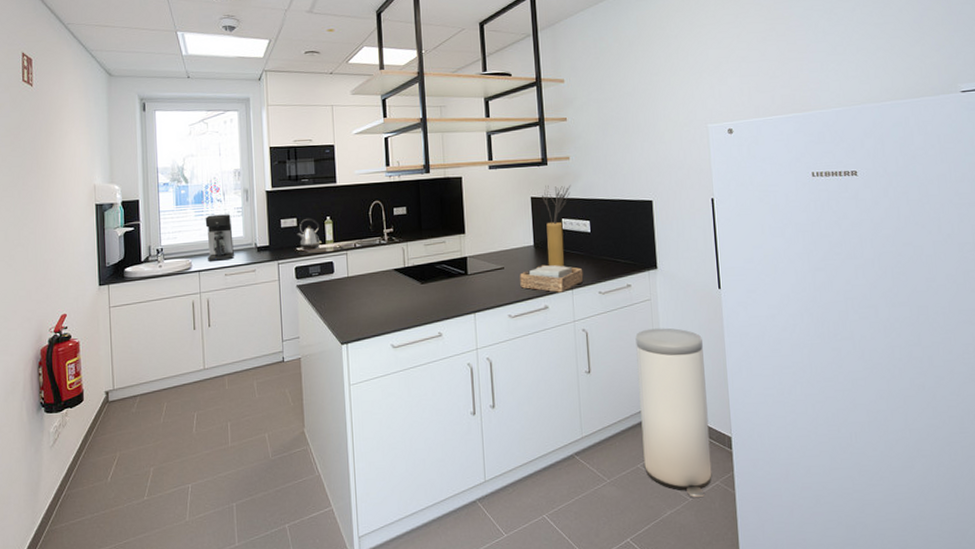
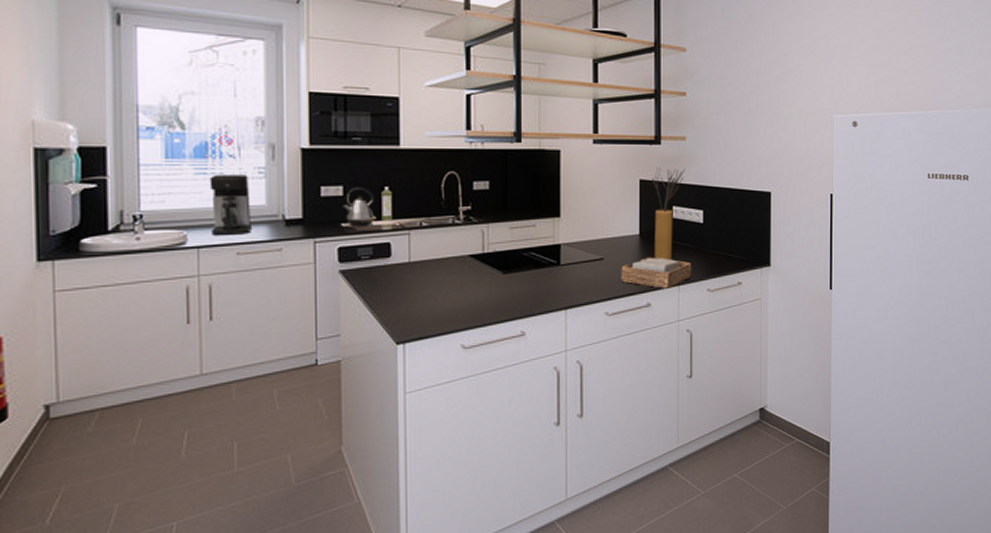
pedal bin: present [635,328,712,497] -> none [741,329,810,505]

